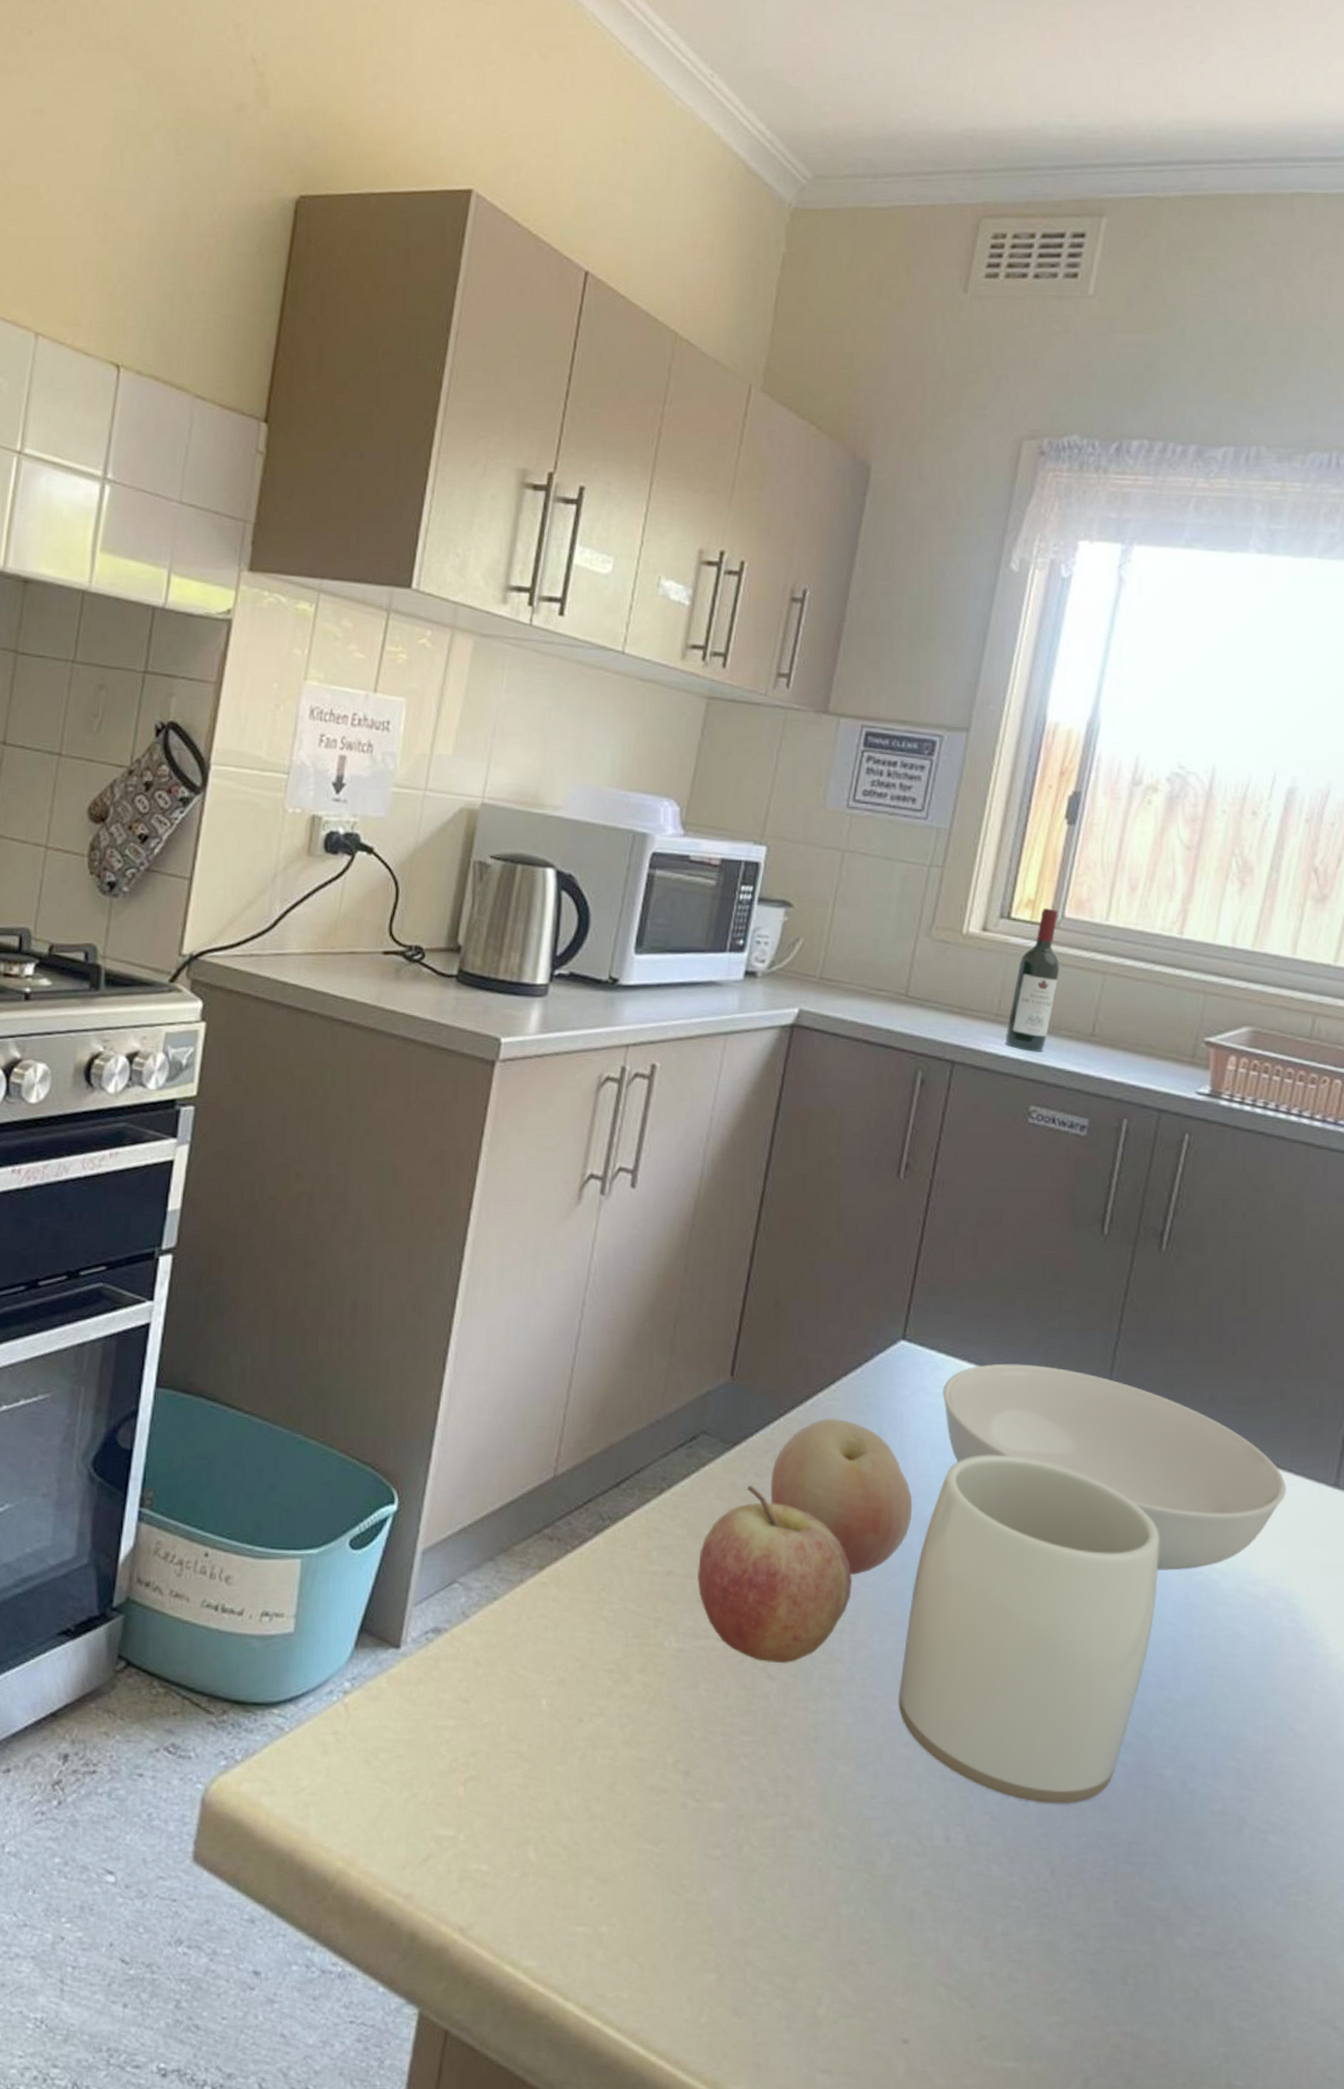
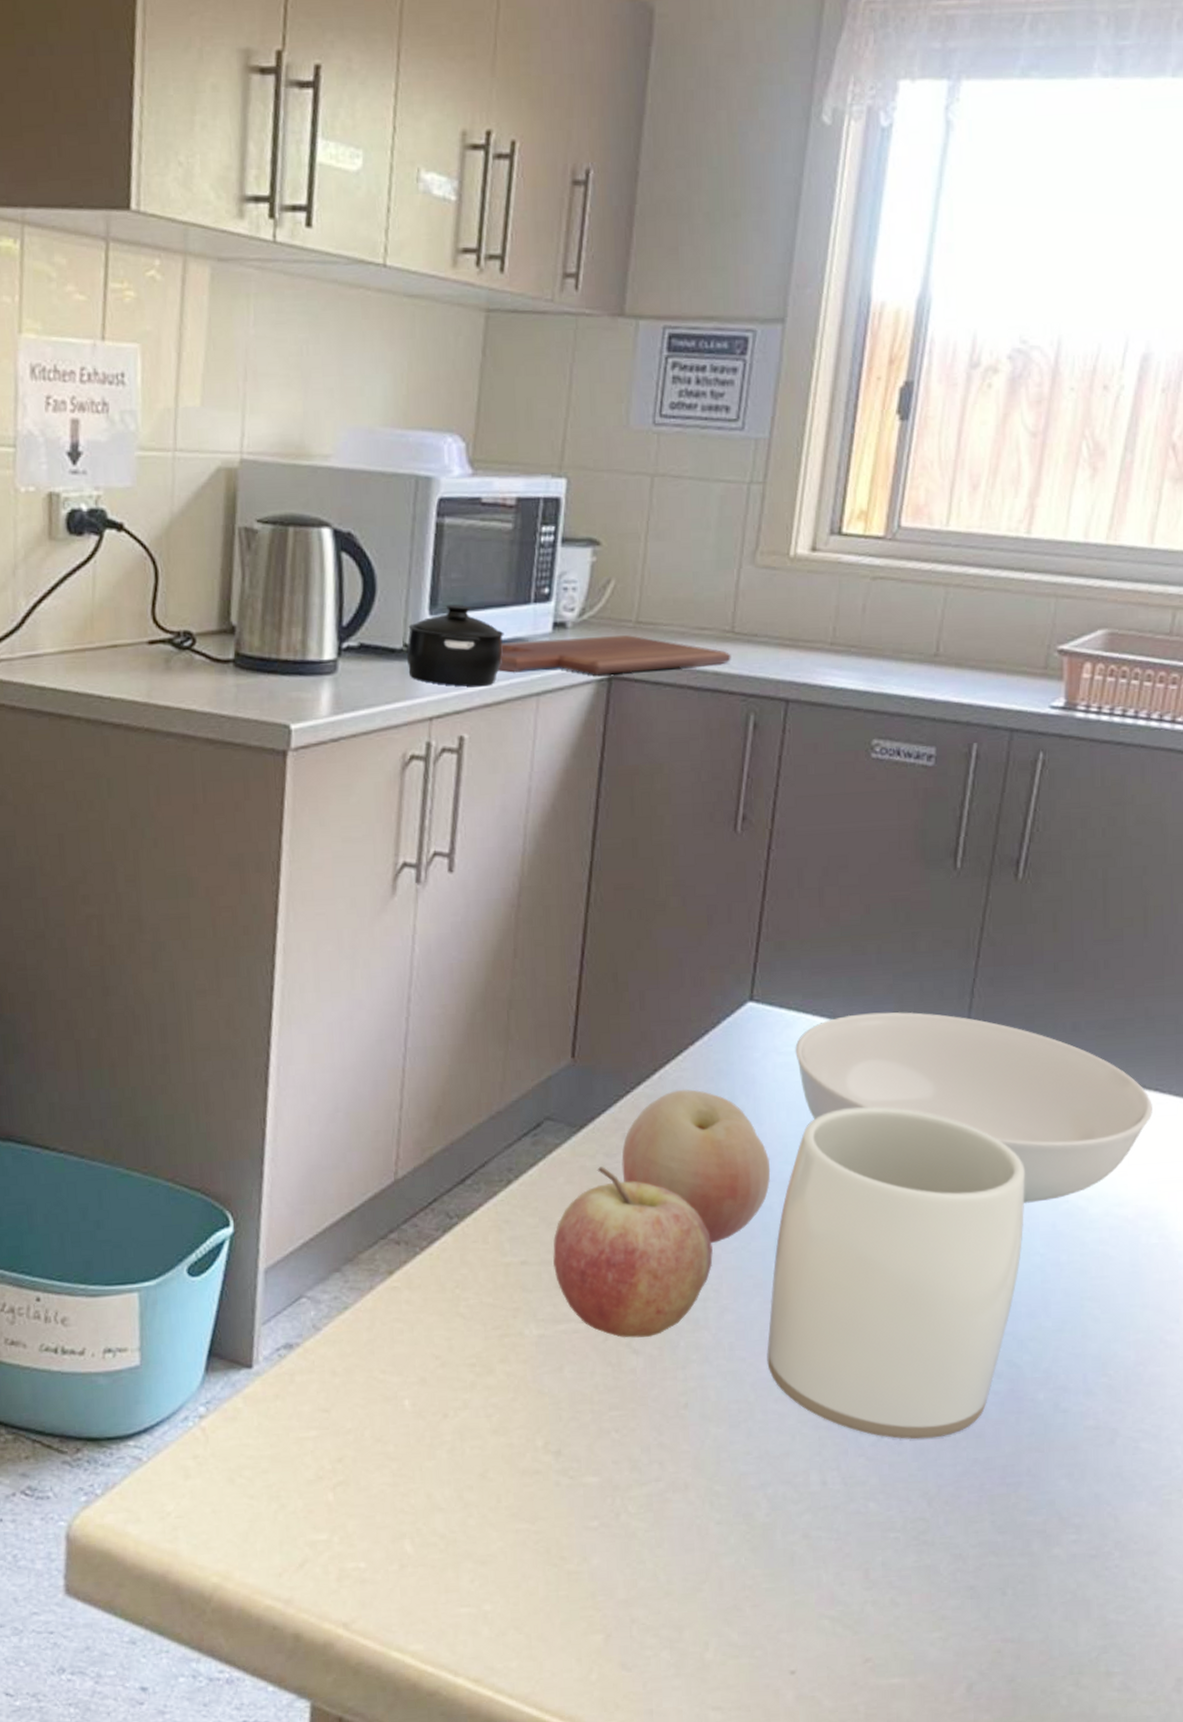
saucepan: none [610,946,700,1022] -> present [406,604,504,687]
cutting board: none [692,984,904,1024] -> present [498,635,731,676]
wine bottle: present [1006,908,1060,1052] -> none [843,518,898,681]

